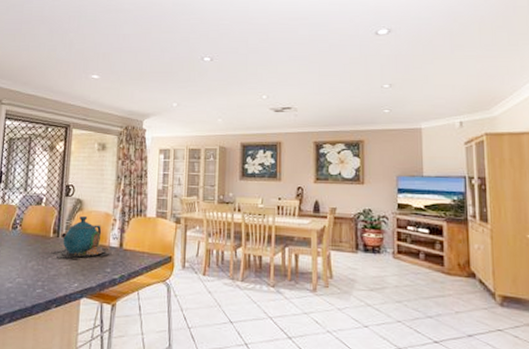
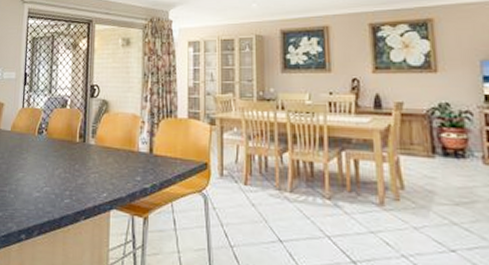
teapot: present [51,216,112,259] -> none [78,119,141,166]

